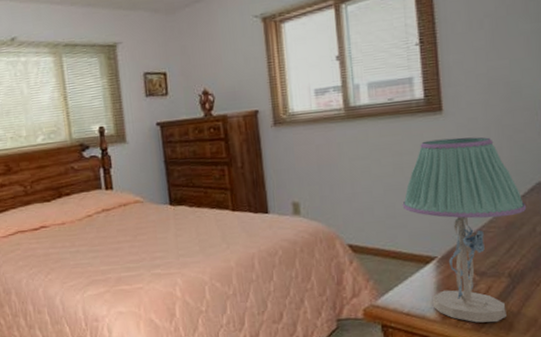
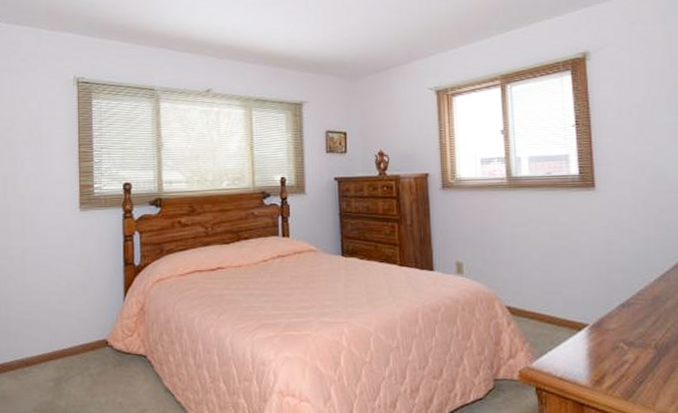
table lamp: present [402,137,527,323] -> none [557,213,671,393]

